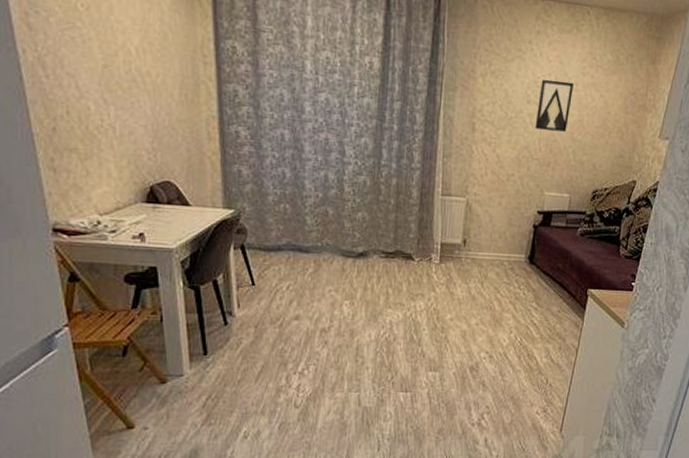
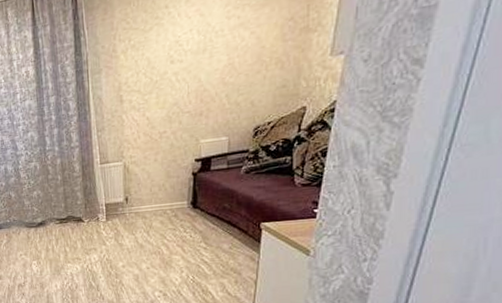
wall art: present [535,79,574,132] -> none [181,29,219,84]

